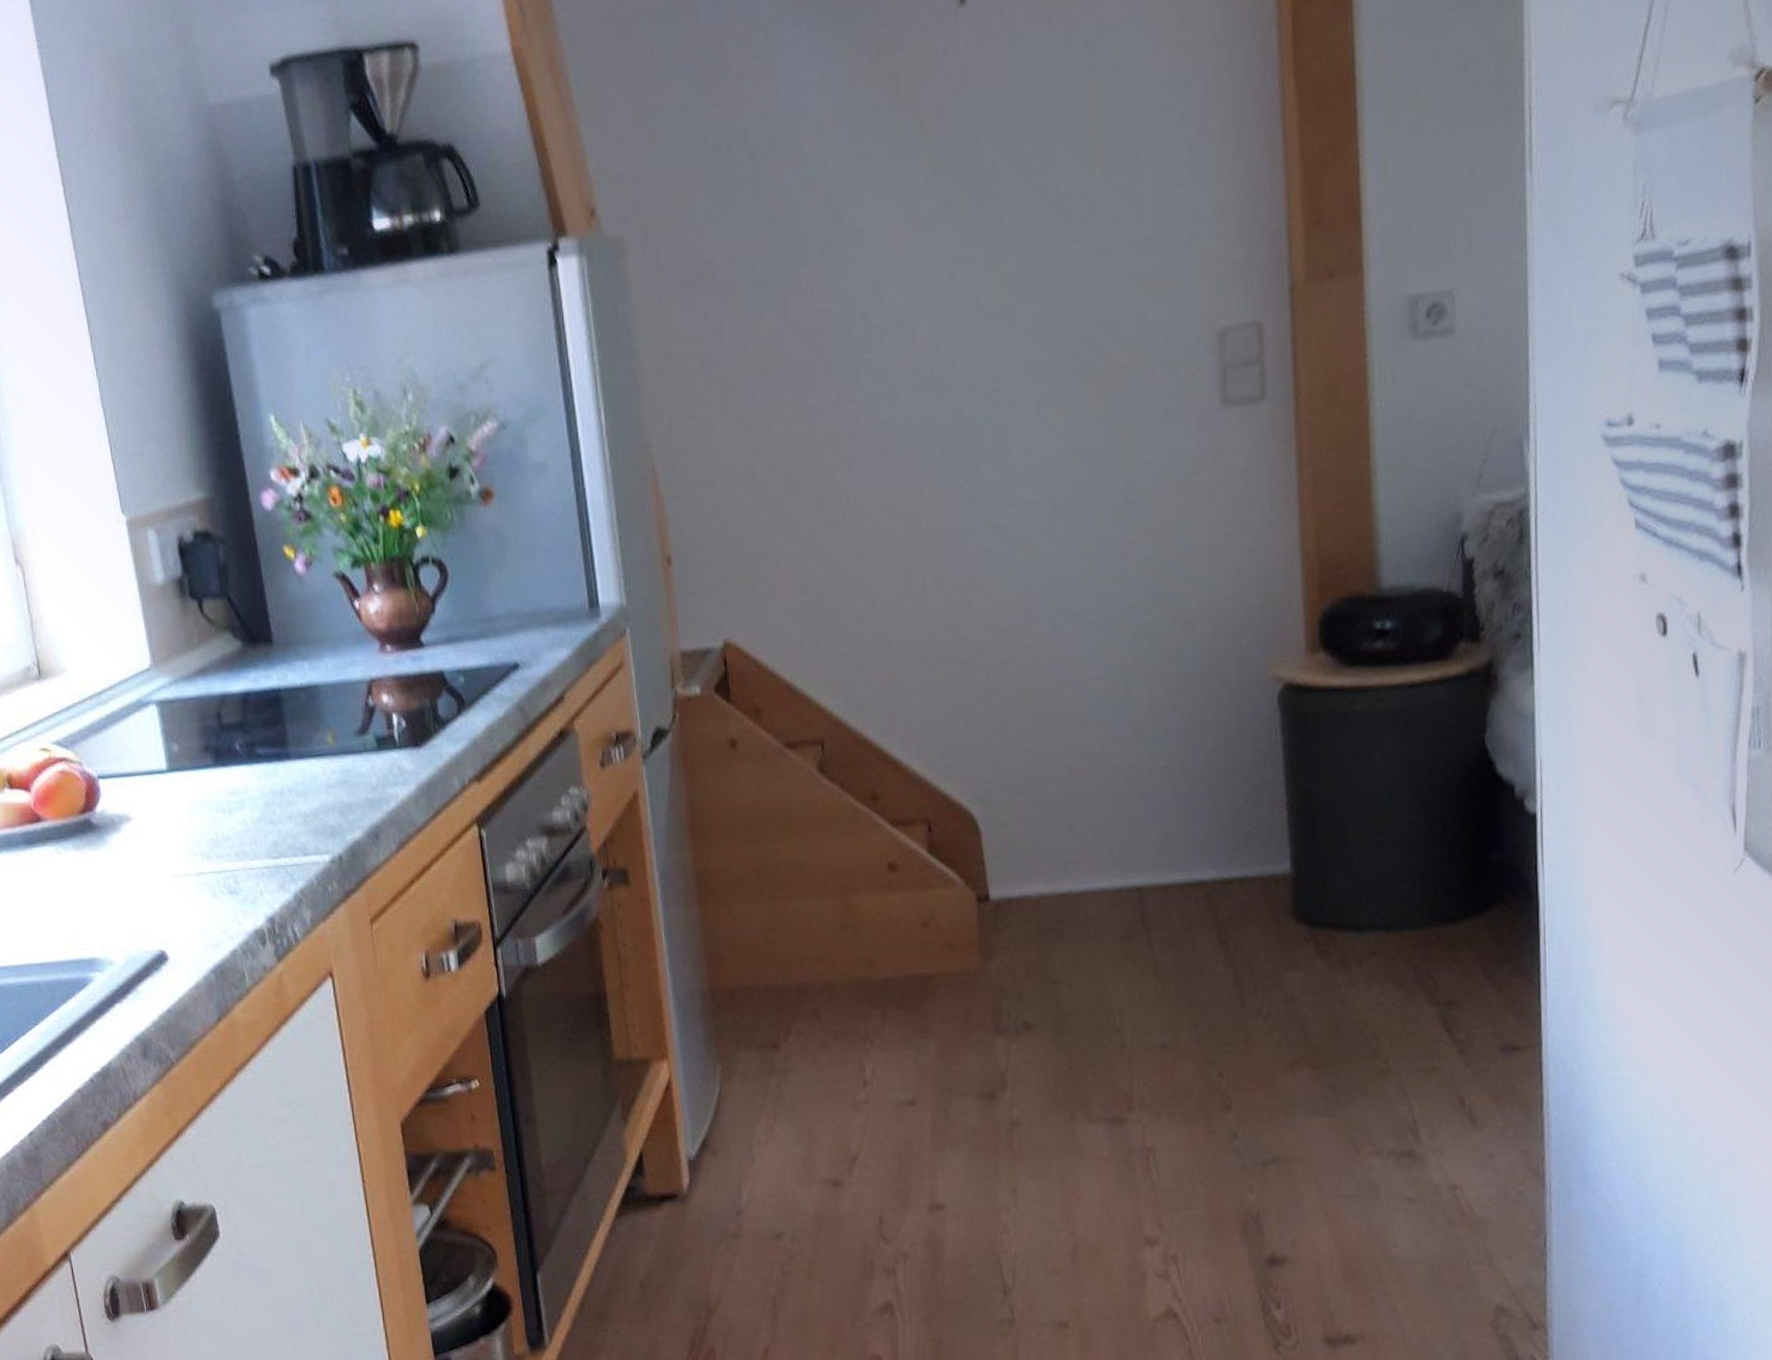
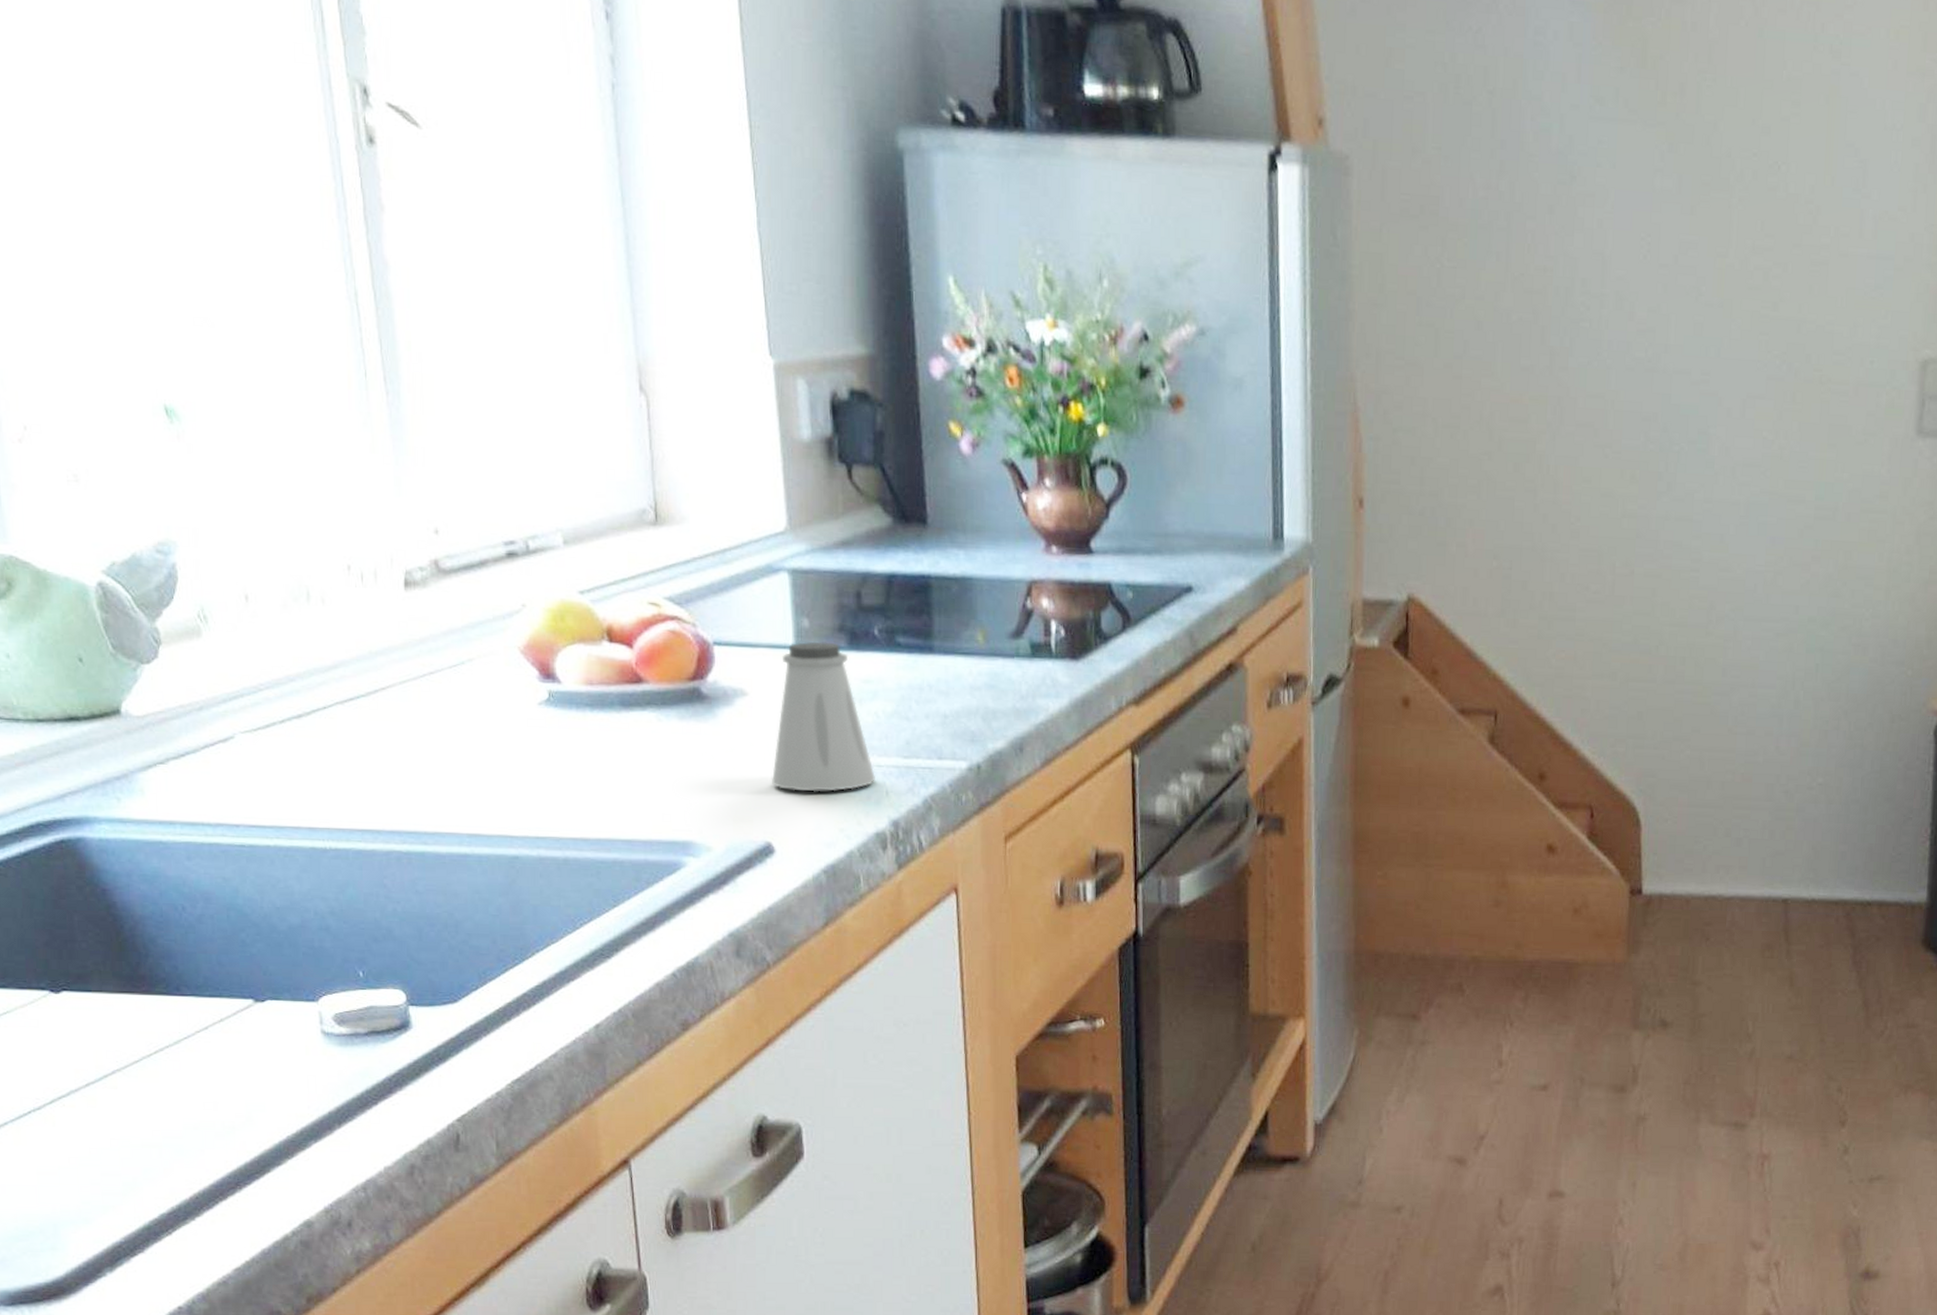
saltshaker: none [158,761,250,901] -> present [772,642,875,792]

